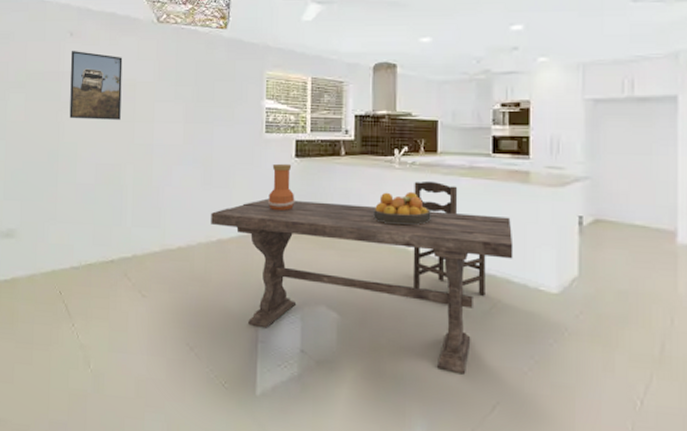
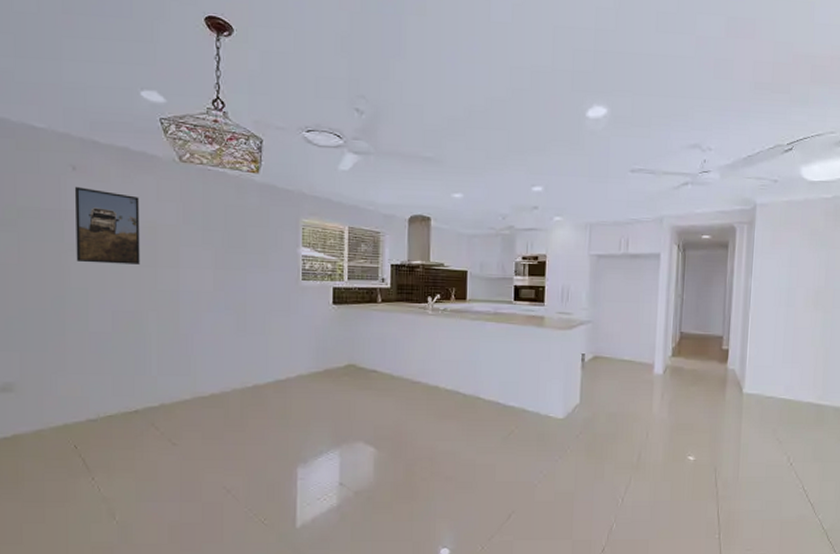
dining table: present [211,198,514,375] -> none [246,344,529,491]
vase: present [267,163,295,210] -> none [305,310,333,355]
fruit bowl: present [373,191,431,226] -> none [408,335,460,366]
dining chair: present [412,180,486,296] -> none [443,325,506,424]

